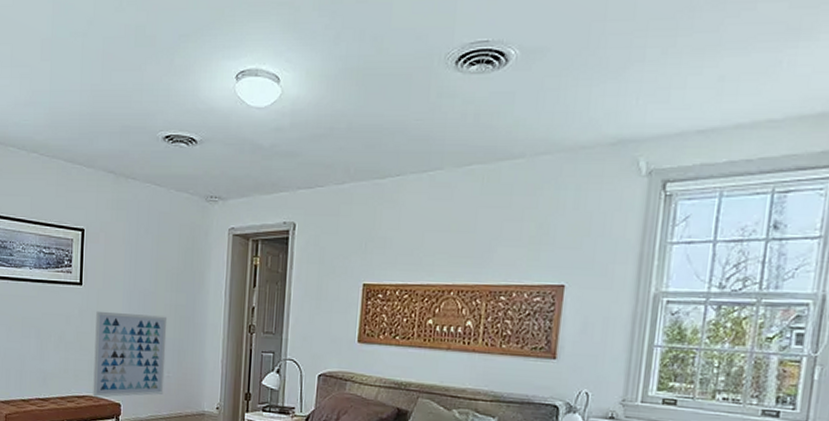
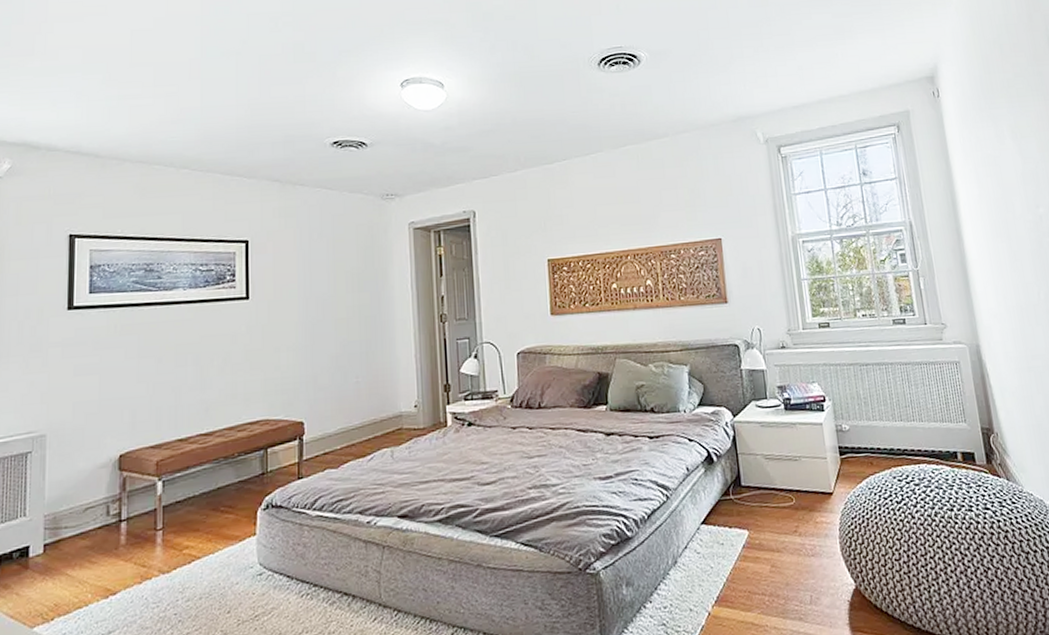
wall art: present [93,310,168,397] -> none [268,319,353,420]

